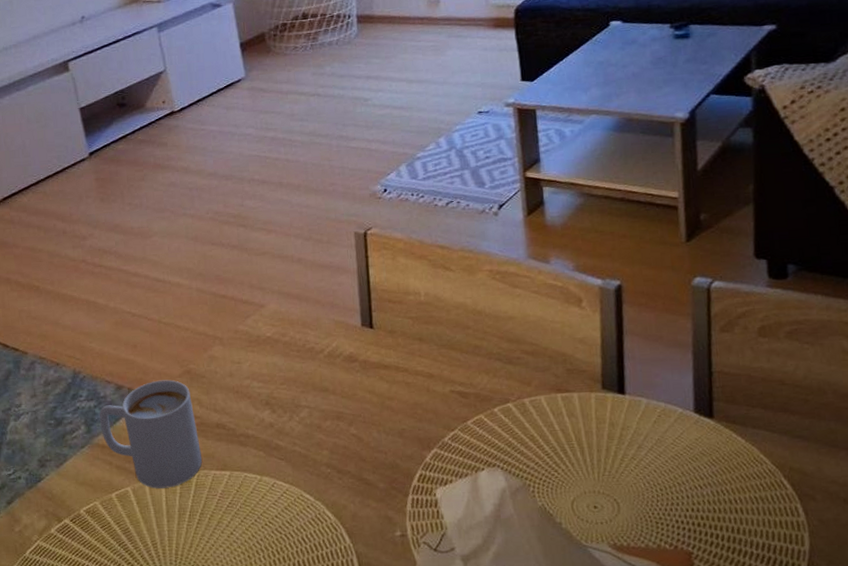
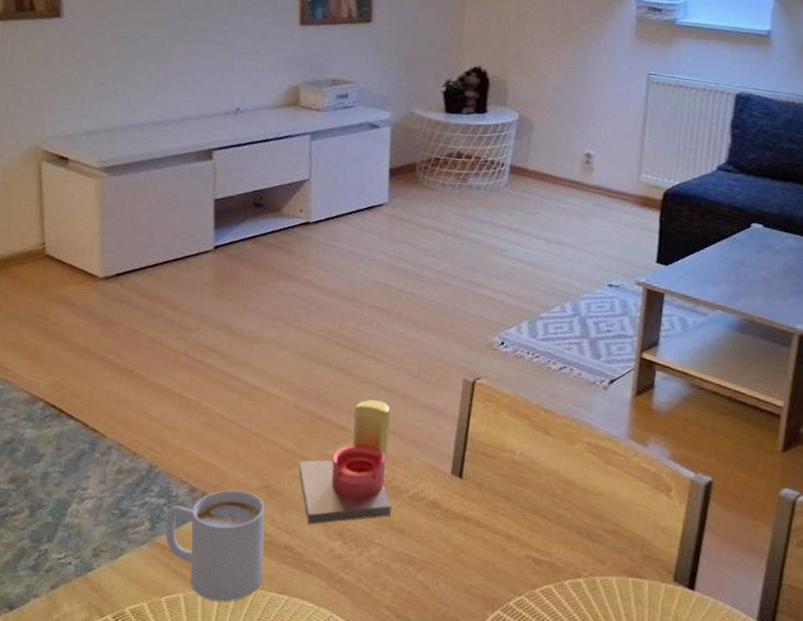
candle: none [213,269,312,400] -> present [298,399,392,525]

